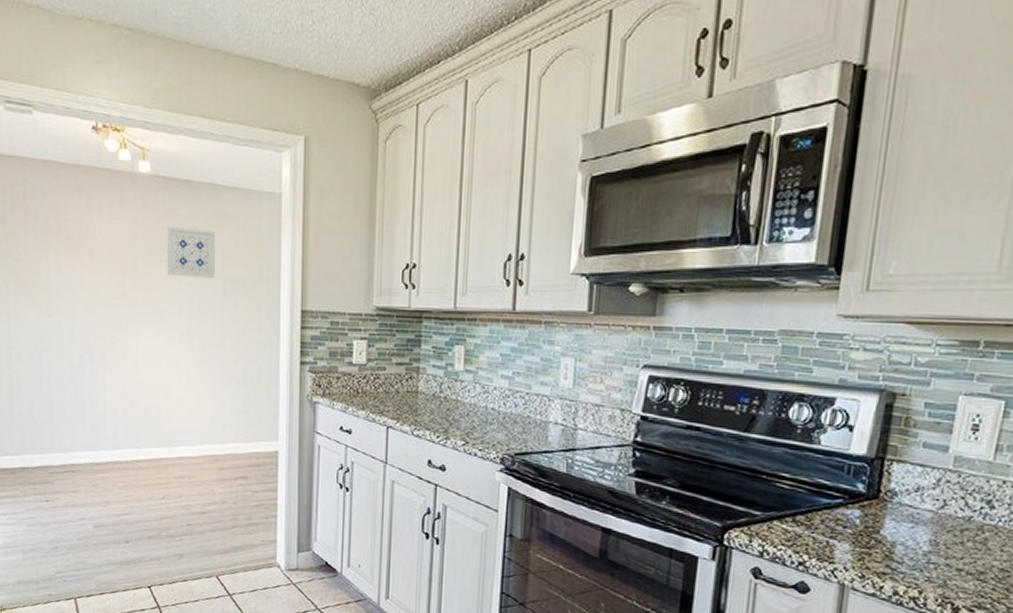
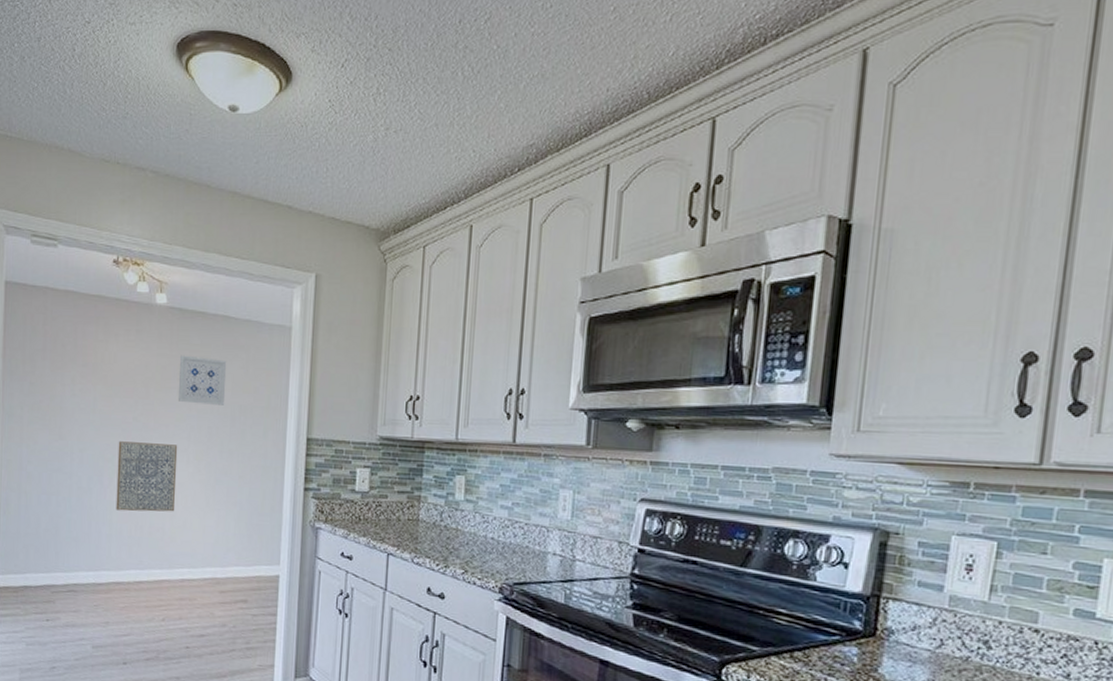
wall art: none [108,318,170,390] -> present [116,441,178,512]

